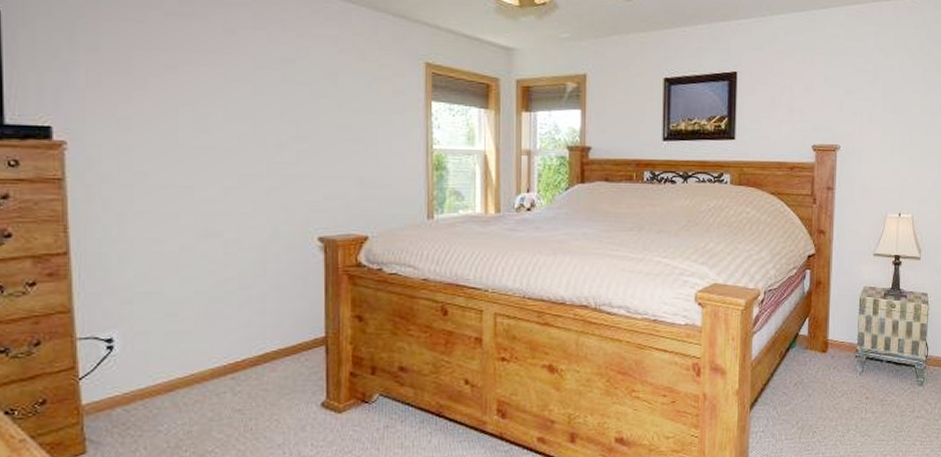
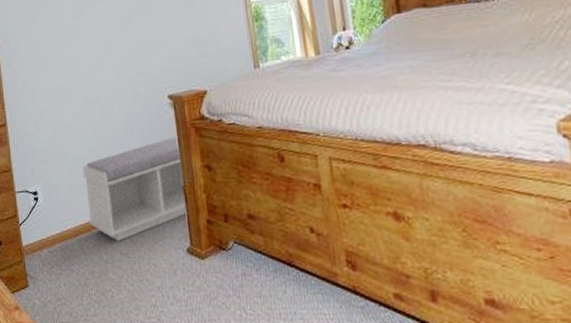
bench: none [188,283,328,397] -> present [83,136,188,242]

